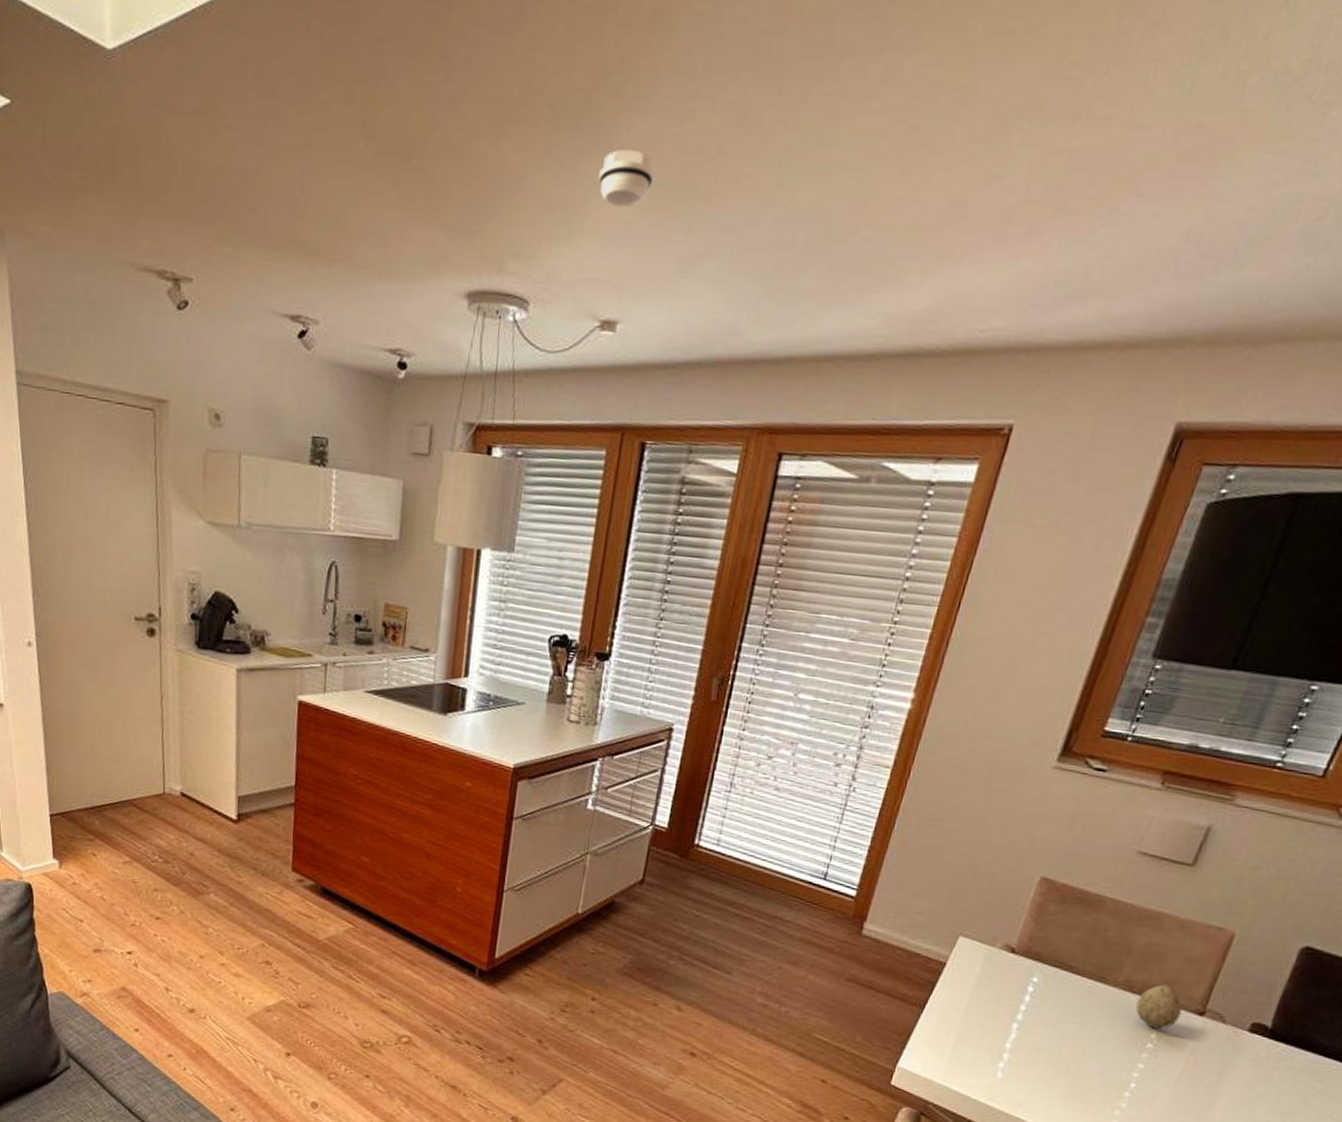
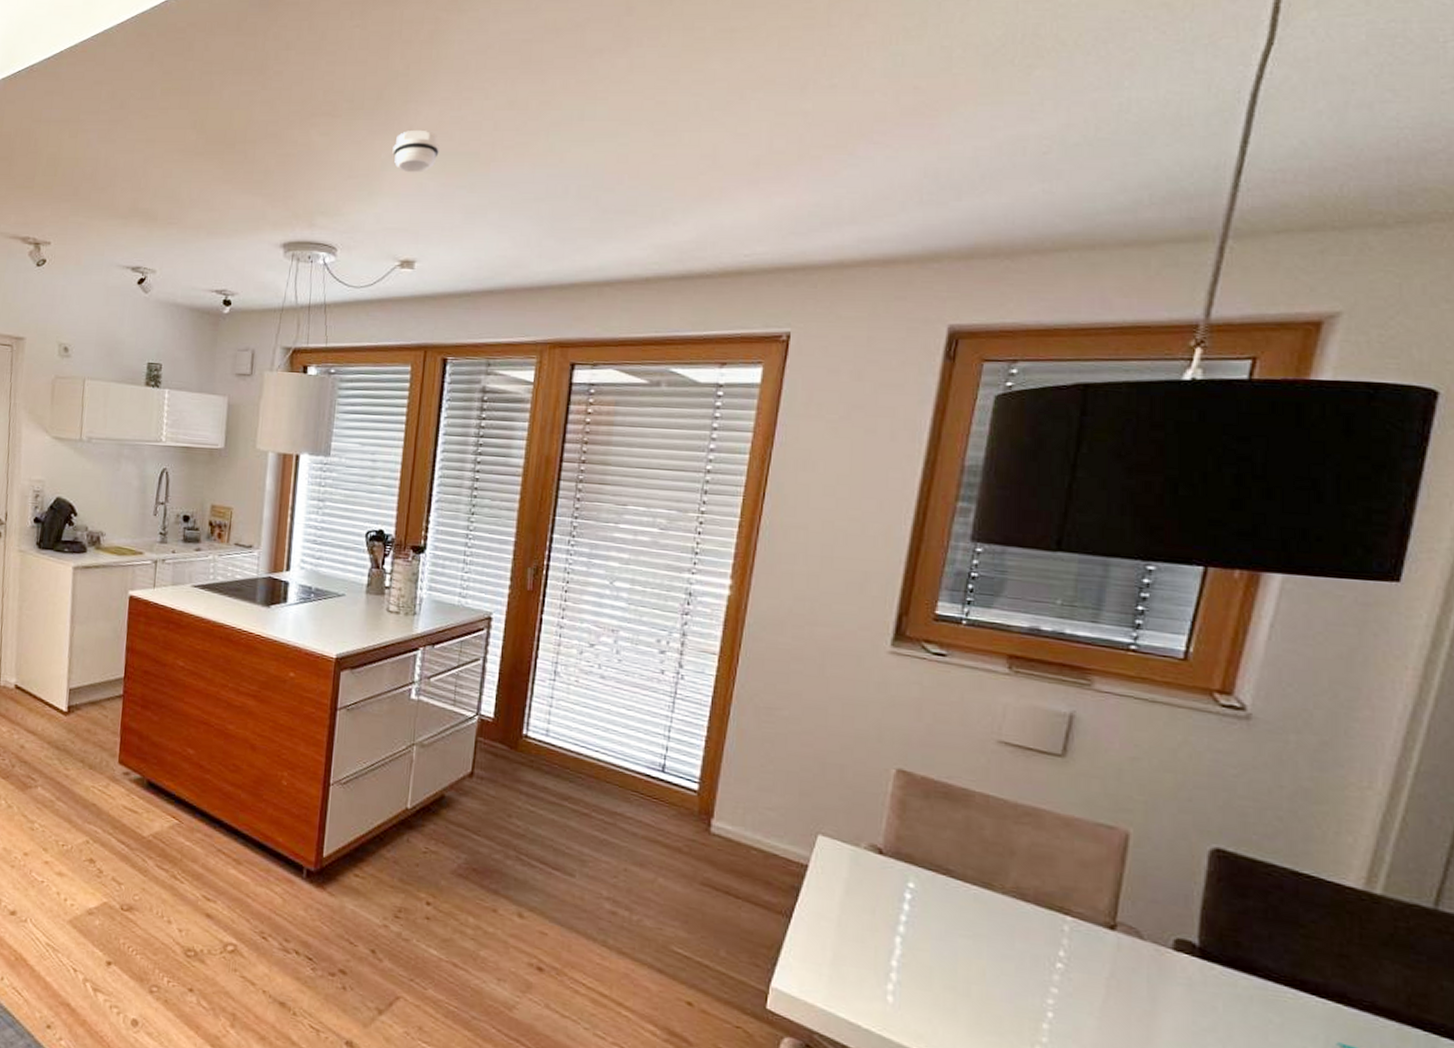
decorative egg: present [1135,984,1182,1029] -> none [1034,891,1088,945]

